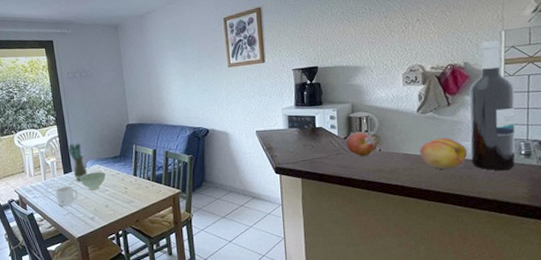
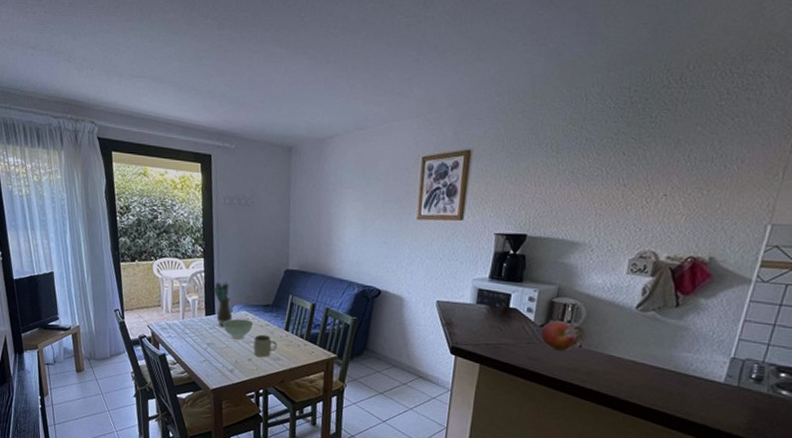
mug: present [55,186,79,207] -> none [193,329,219,353]
mug: none [108,182,129,203] -> present [253,334,277,358]
fruit: present [420,138,468,170] -> none [627,343,687,383]
wine bottle: present [469,40,516,171] -> none [687,234,765,394]

